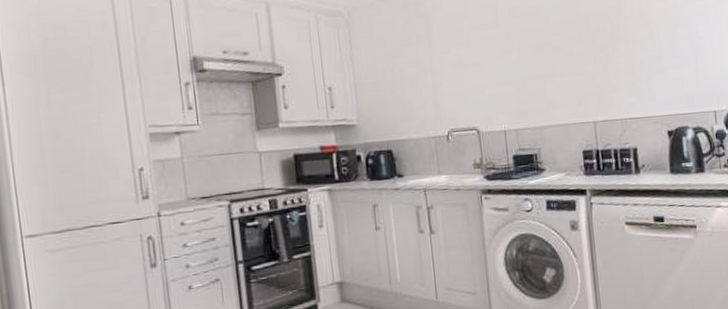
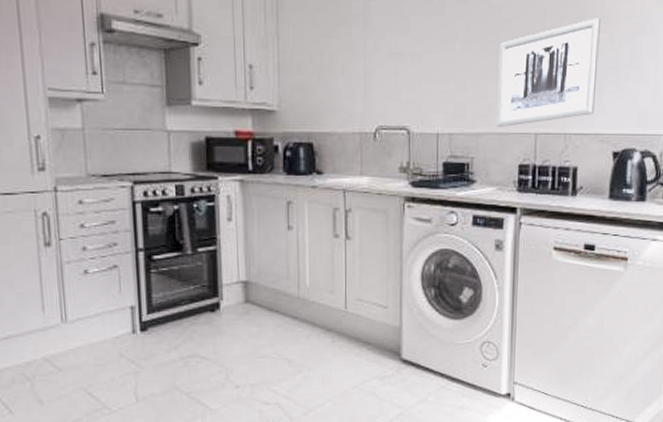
wall art: none [551,17,645,120] -> present [497,18,600,128]

